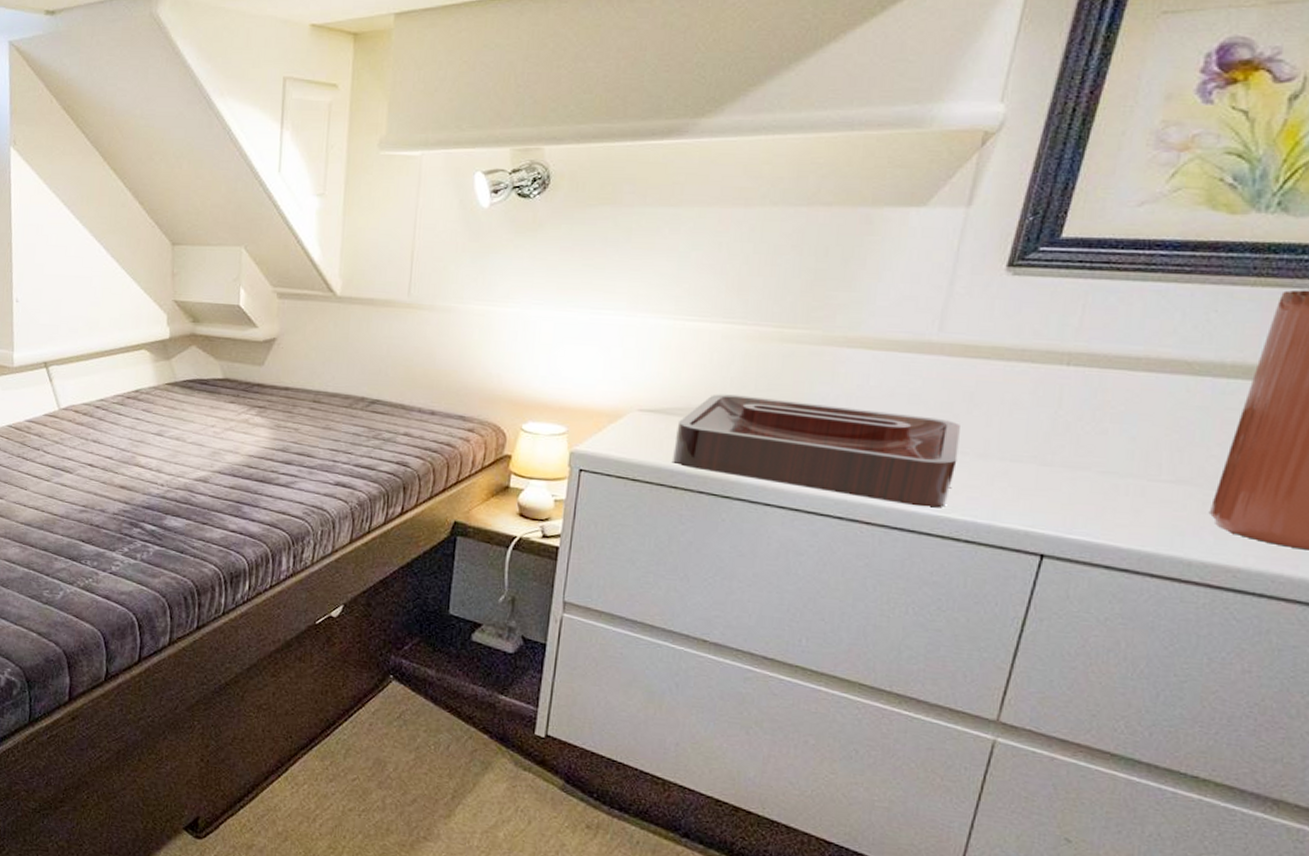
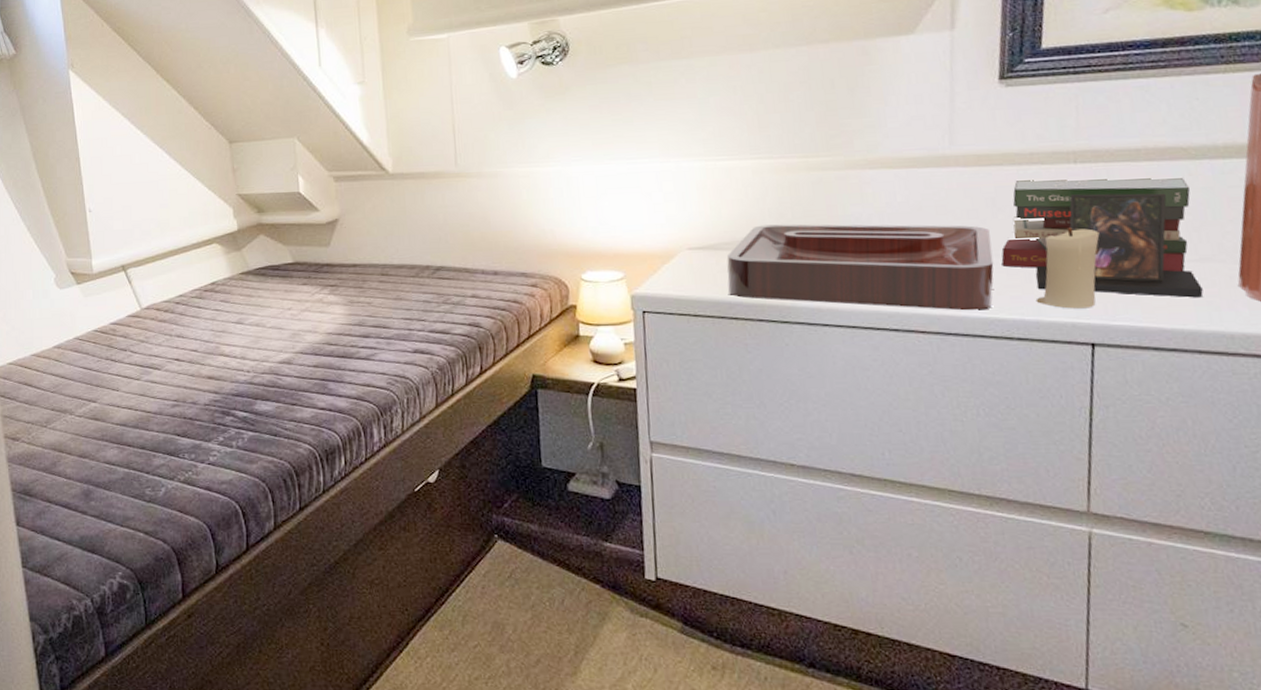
books: none [965,377,1183,491] -> present [1001,178,1191,272]
candle: none [992,433,1076,518] -> present [1035,228,1100,309]
photo frame: none [997,398,1171,521] -> present [1035,193,1204,298]

